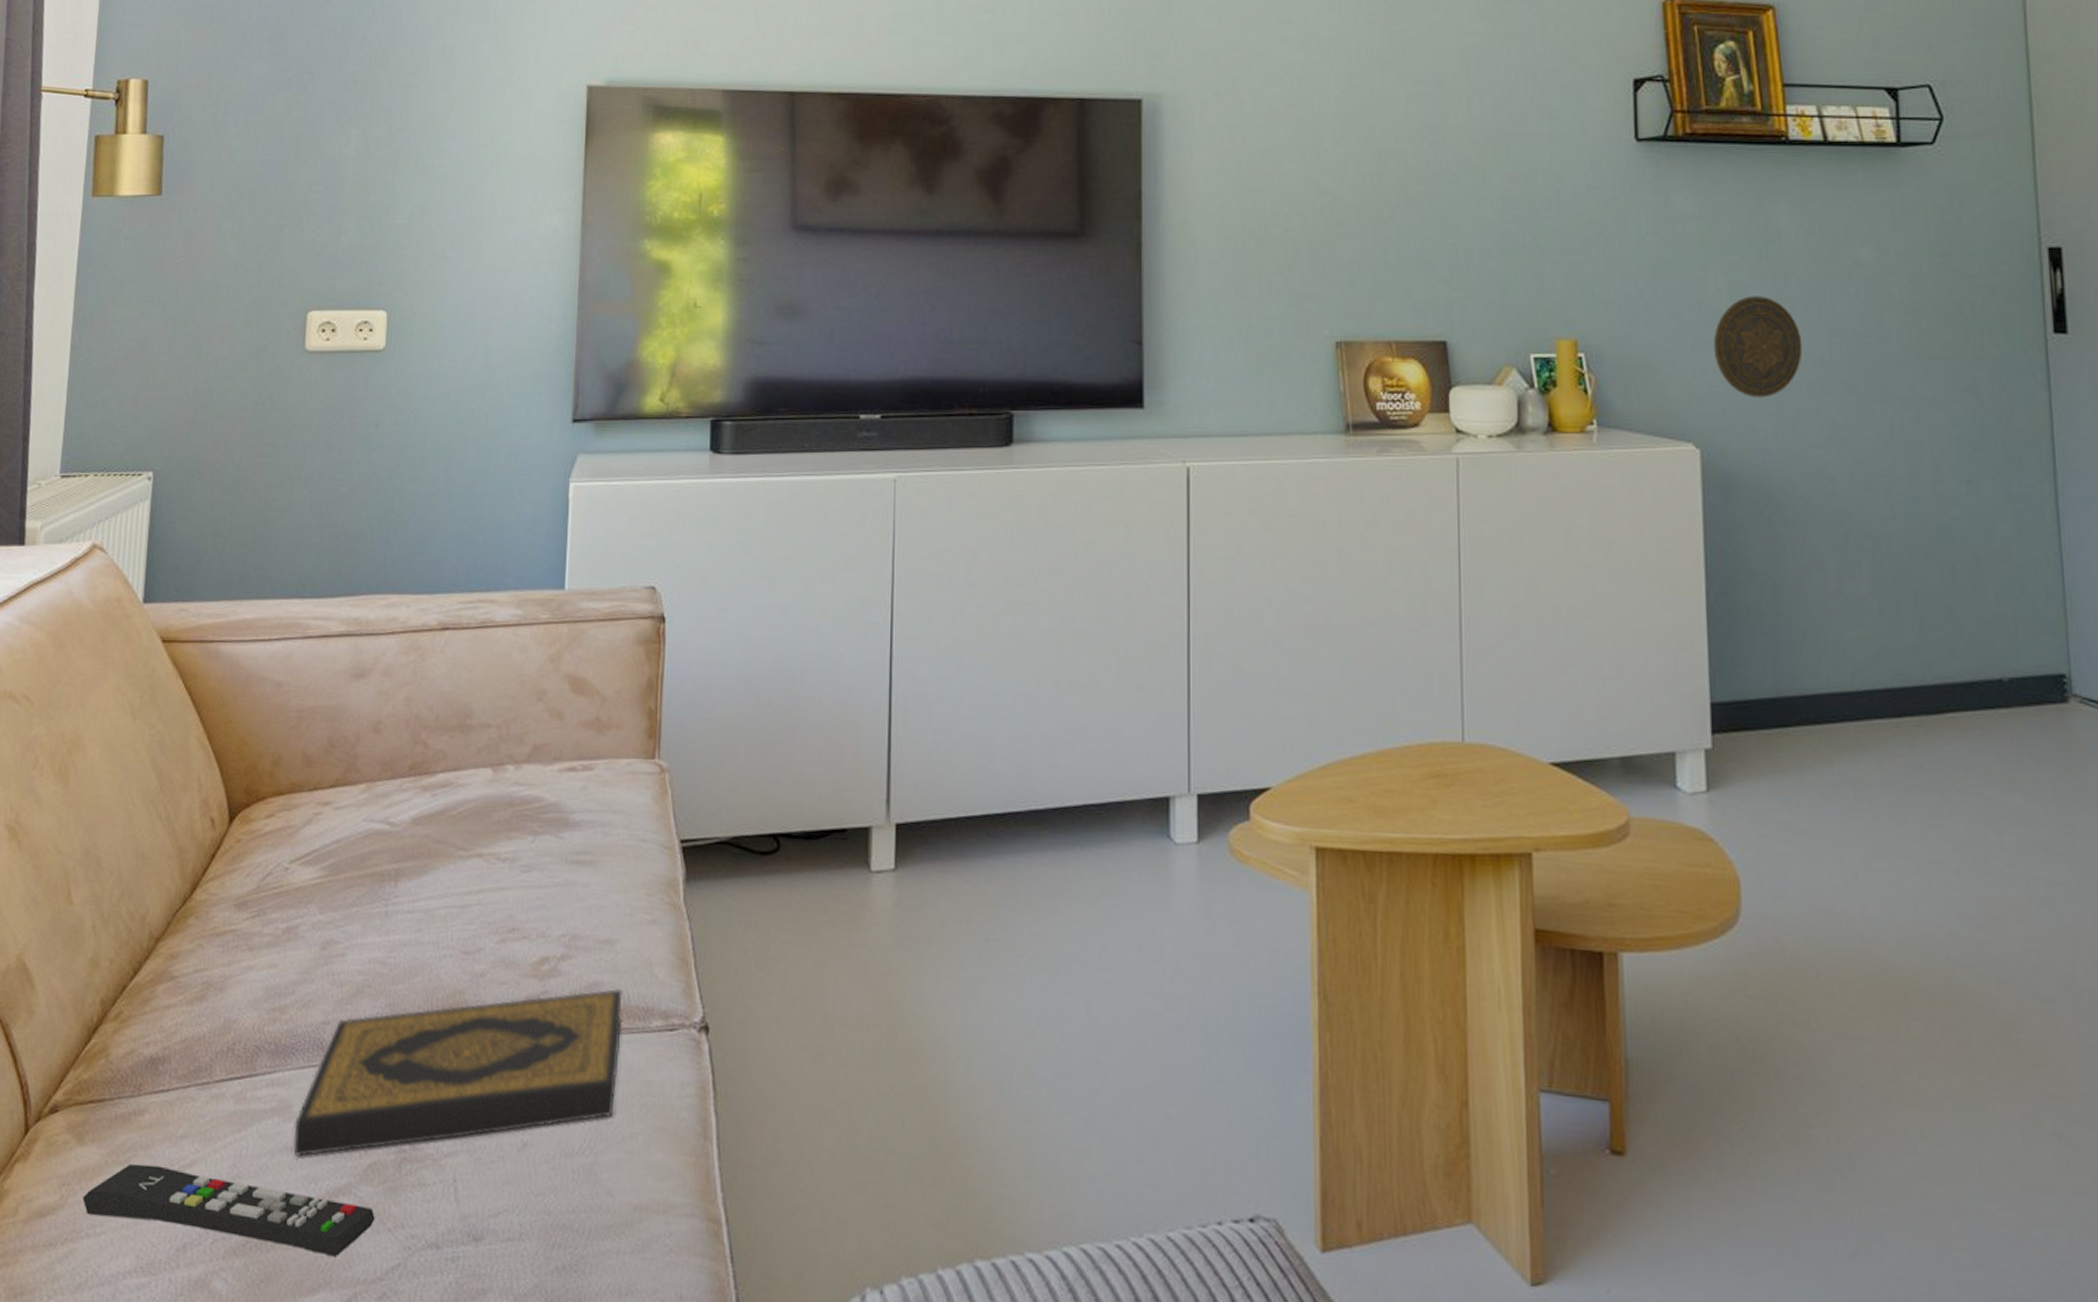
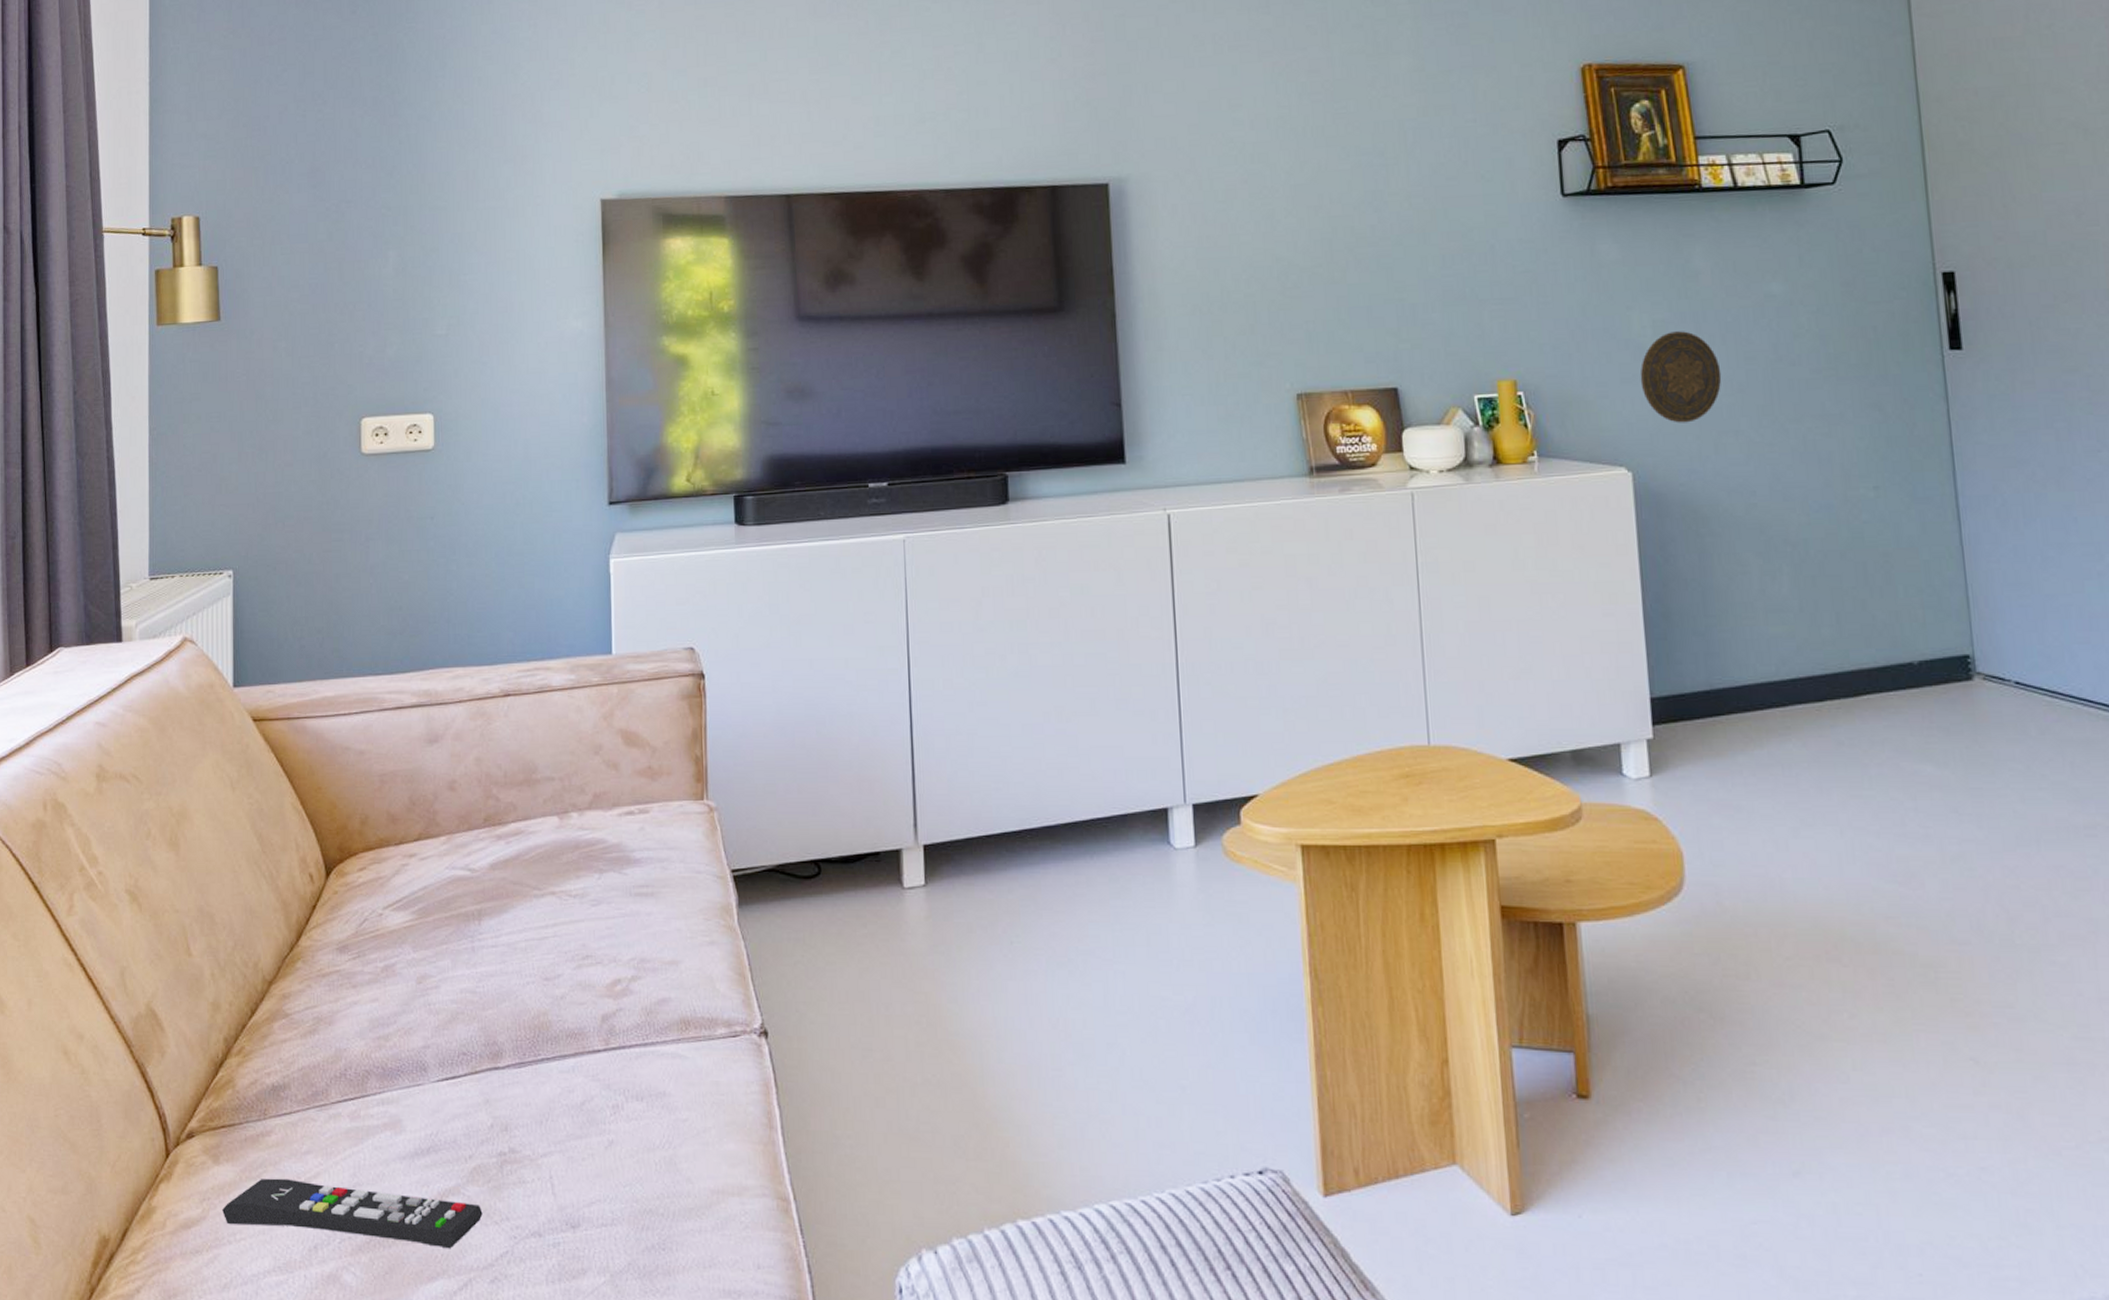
hardback book: present [294,988,623,1156] -> none [405,1002,691,1164]

